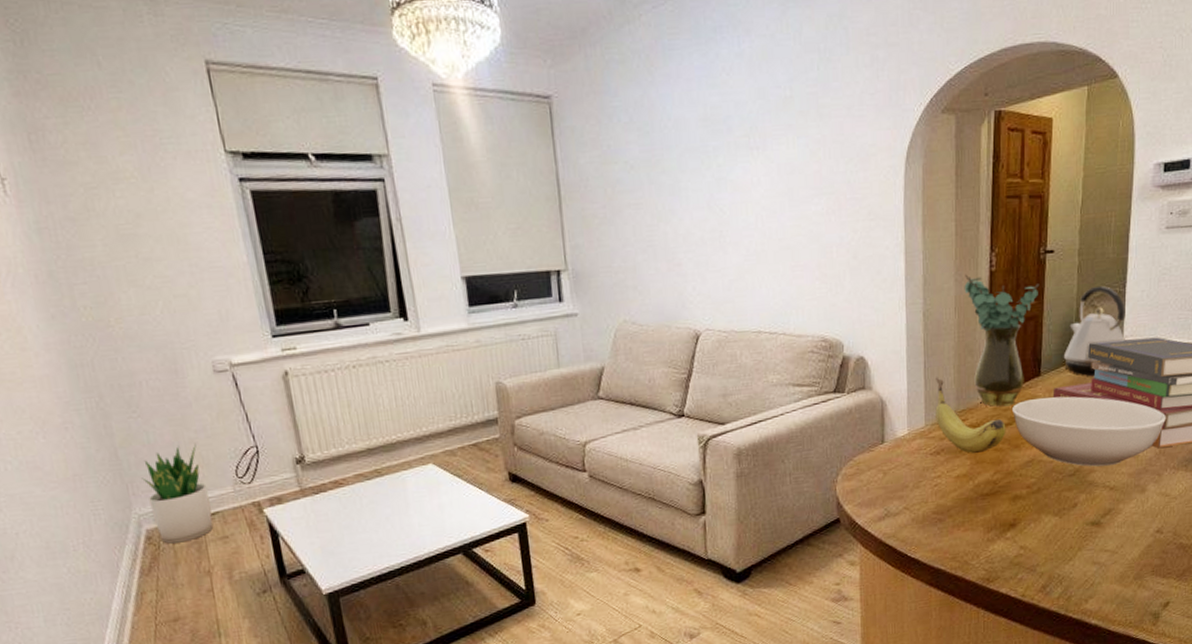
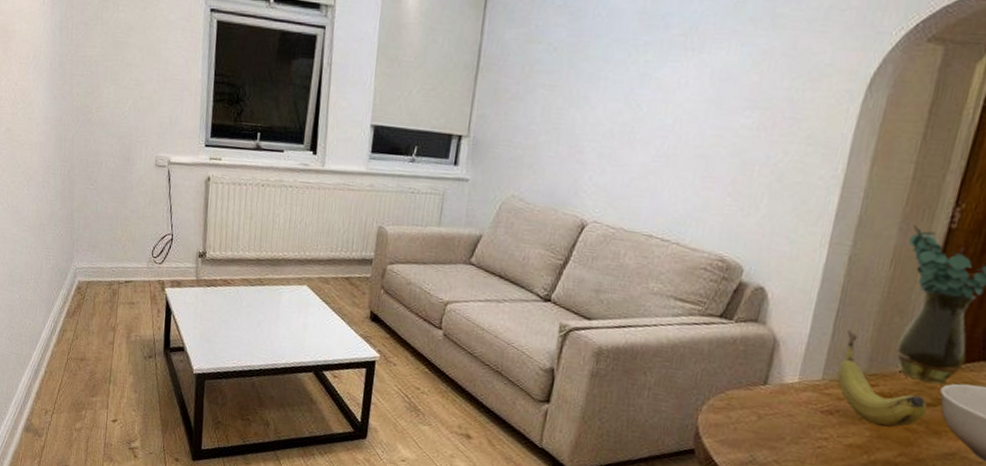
planter: present [142,443,214,544] -> none [85,219,129,299]

